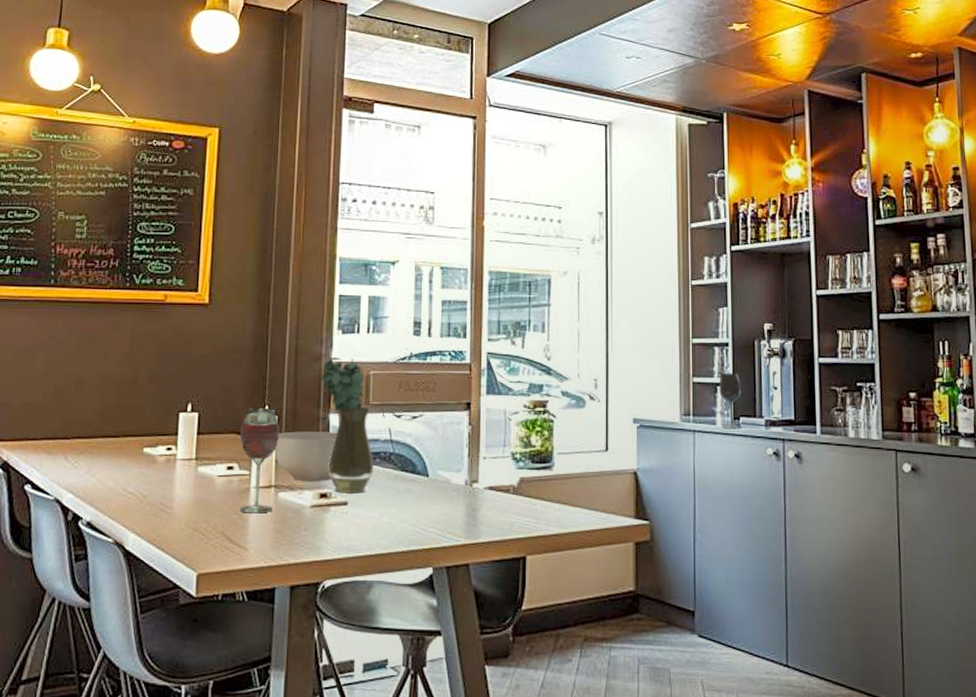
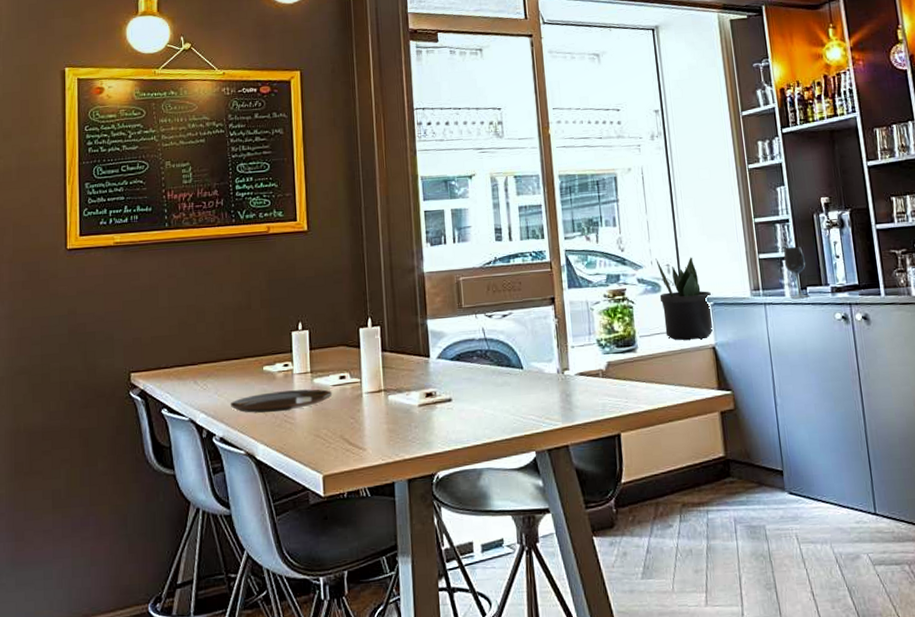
plate: none [102,477,218,499] -> present [230,389,333,413]
wineglass: present [239,408,280,514] -> none [348,320,385,417]
bowl: present [274,431,337,481] -> none [380,336,436,383]
vase: present [321,354,374,494] -> none [415,265,472,391]
planter: none [583,371,638,463] -> present [655,257,712,341]

